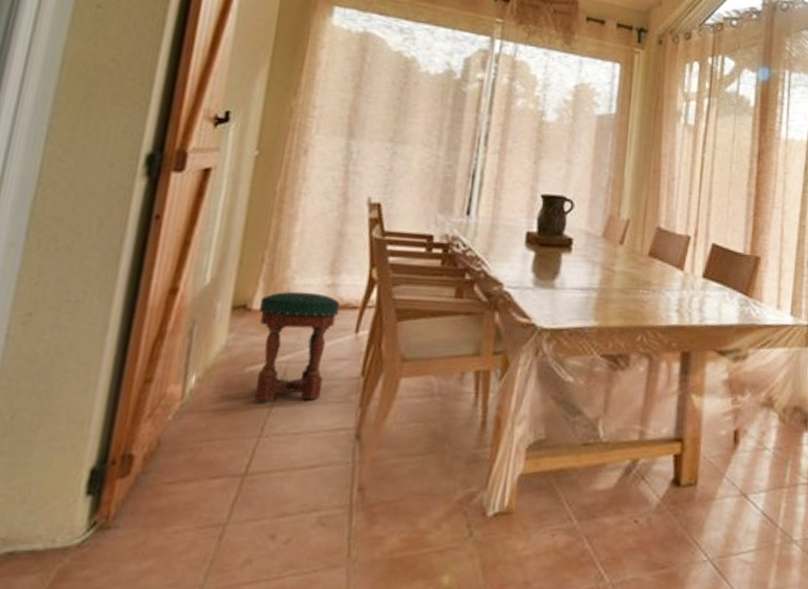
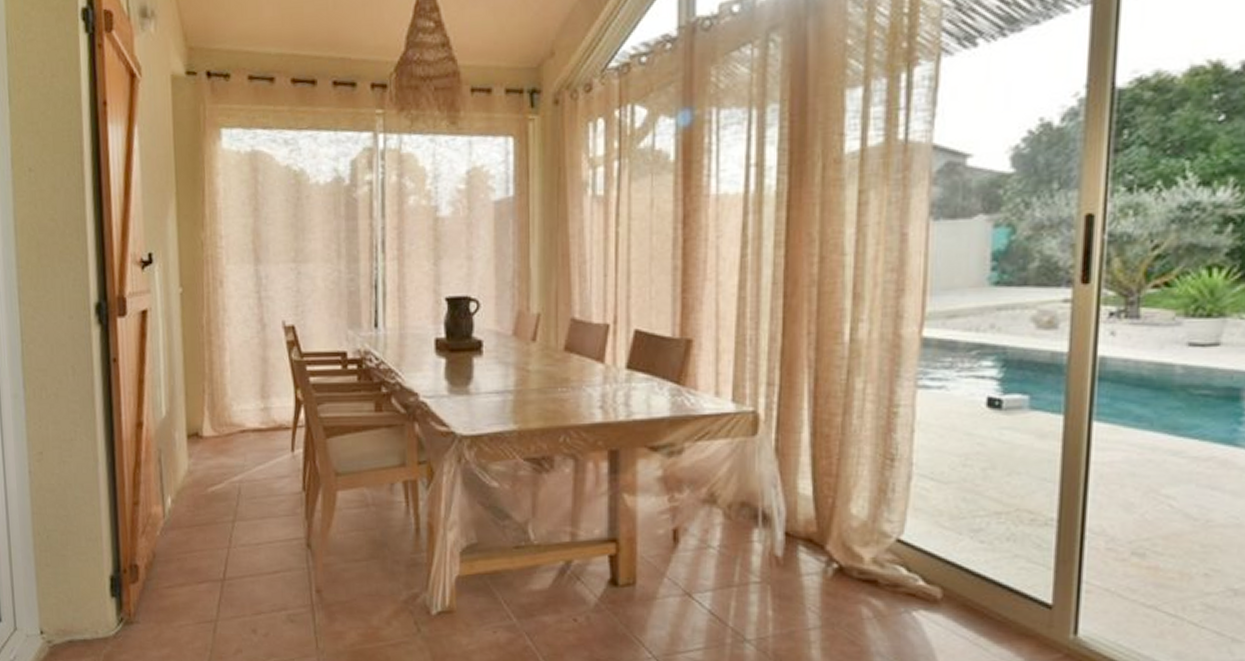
stool: present [255,291,341,400] -> none [208,417,275,516]

